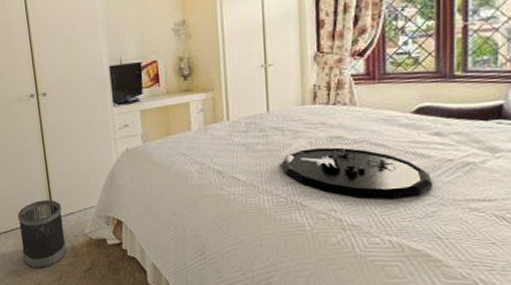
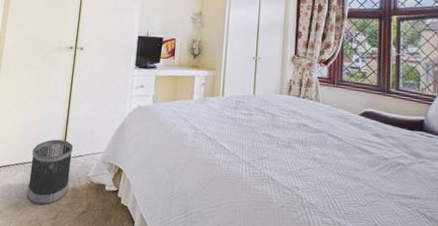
decorative tray: present [281,138,434,199] -> none [260,119,374,186]

